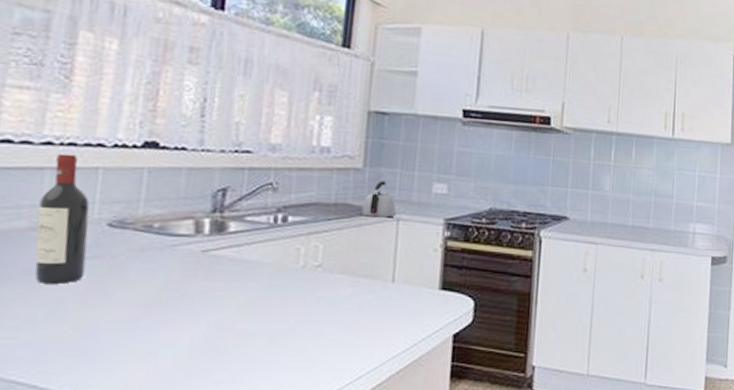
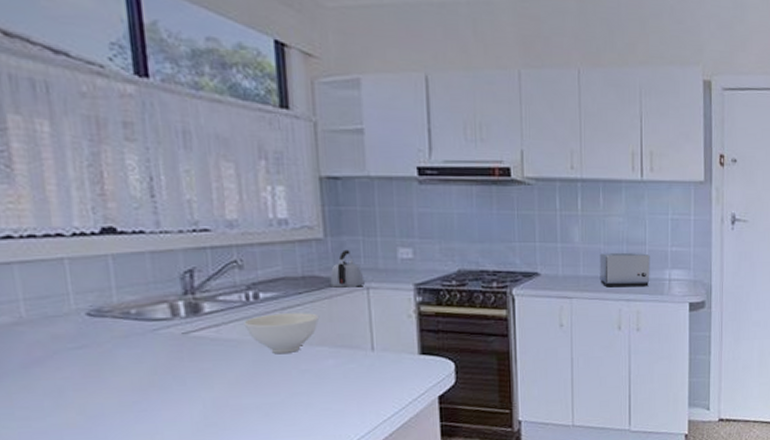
wine bottle: present [34,153,90,284] -> none [14,246,77,375]
bowl: none [267,238,345,280] -> present [244,313,320,354]
toaster: none [626,203,676,238] -> present [599,253,650,288]

